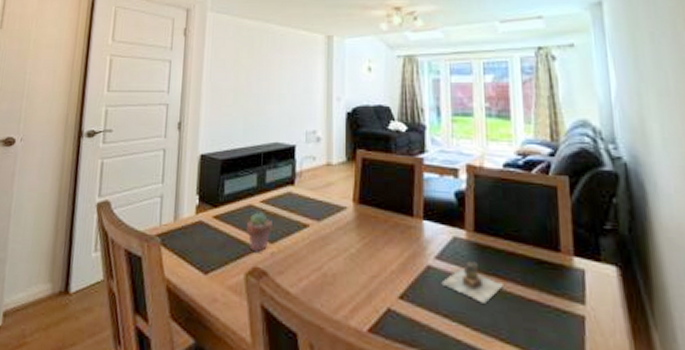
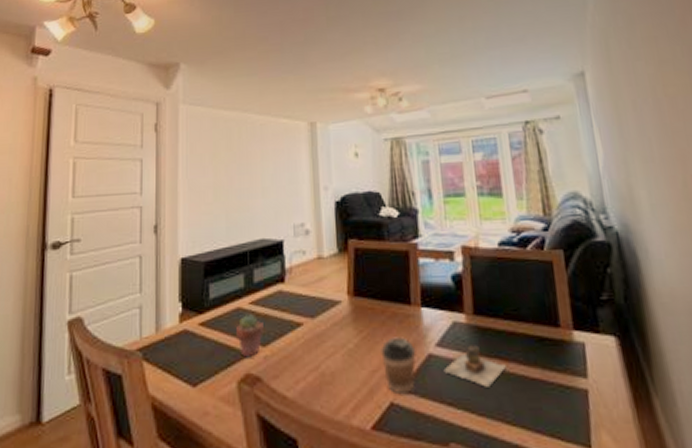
coffee cup: none [381,246,416,302] -> present [381,337,416,395]

